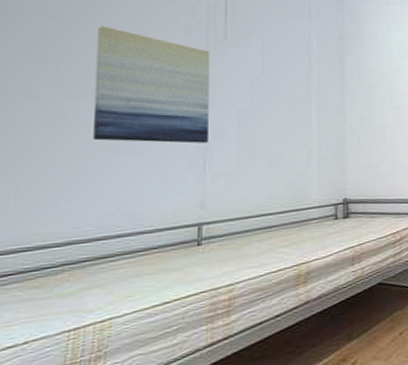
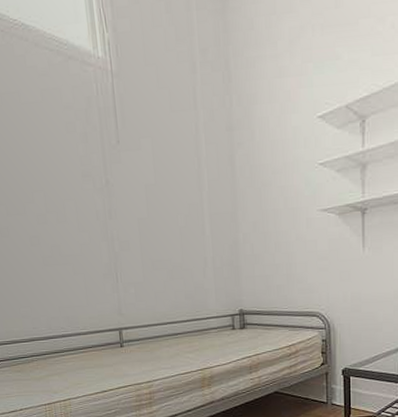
wall art: present [93,26,210,143] -> none [15,142,117,255]

